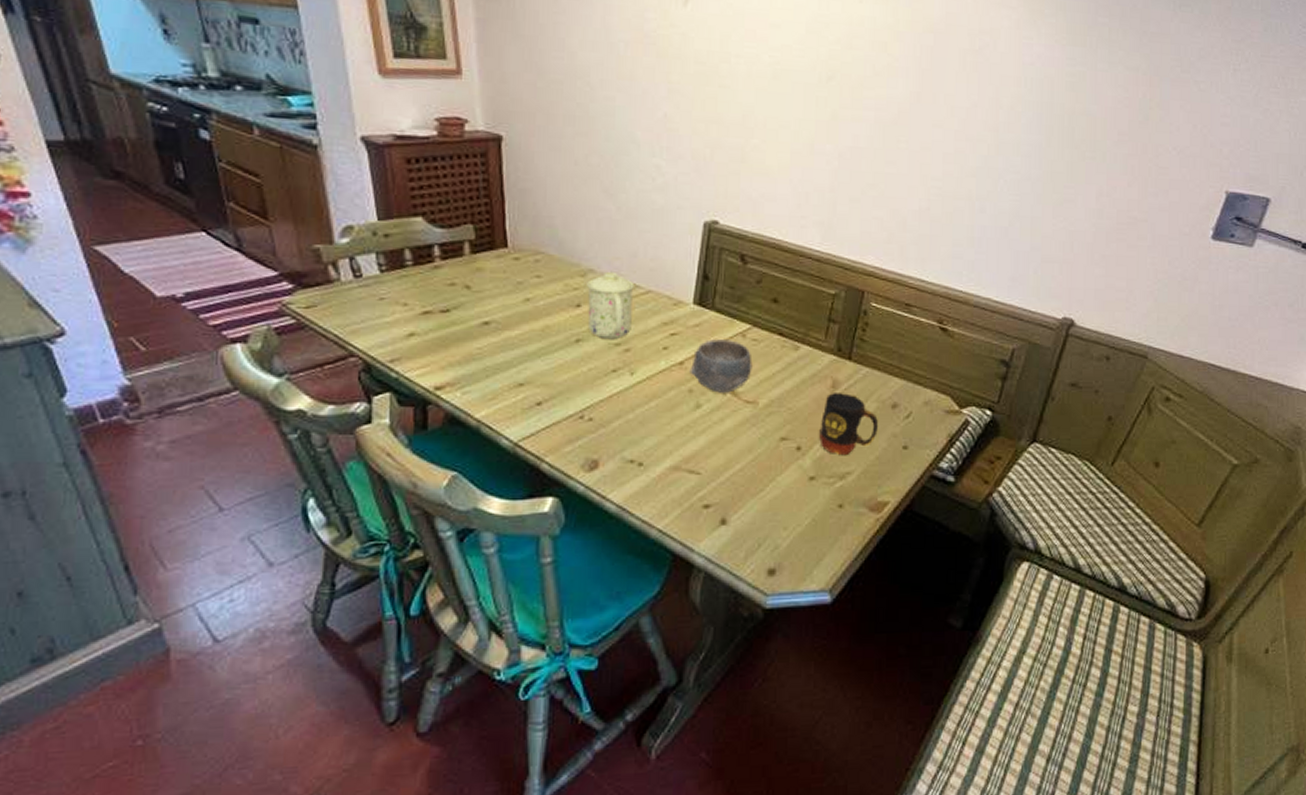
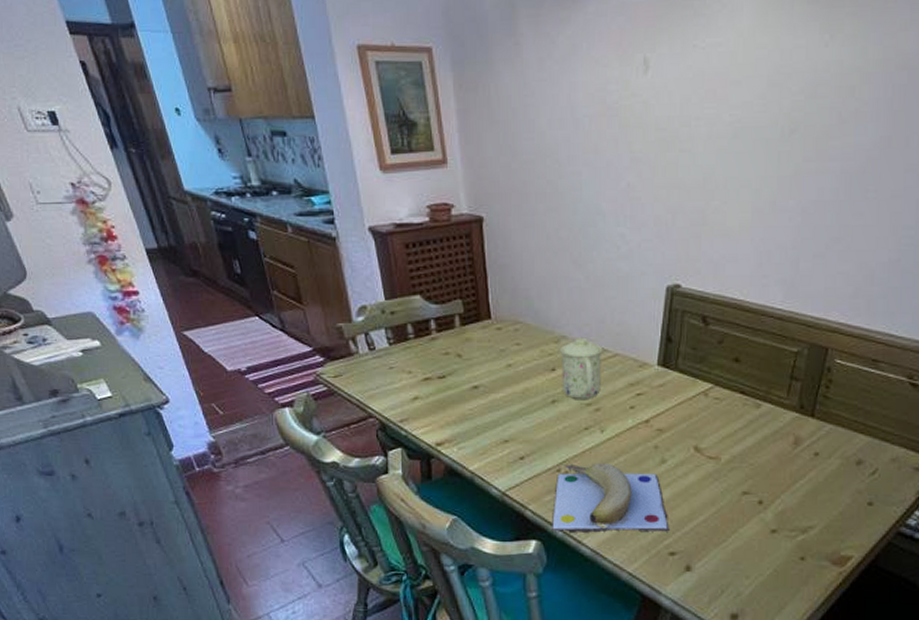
banana: none [570,409,704,488] -> present [551,463,670,534]
bowl: present [689,339,753,393] -> none [655,398,715,449]
mug: present [819,391,878,456] -> none [781,448,842,511]

